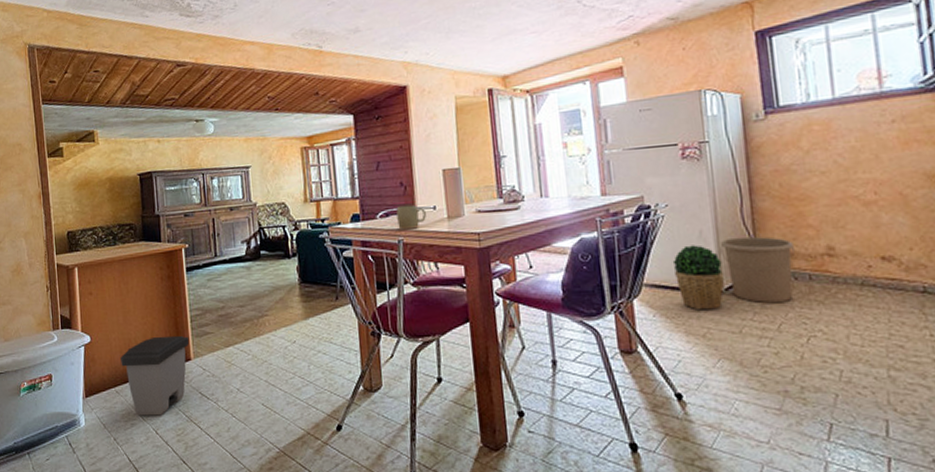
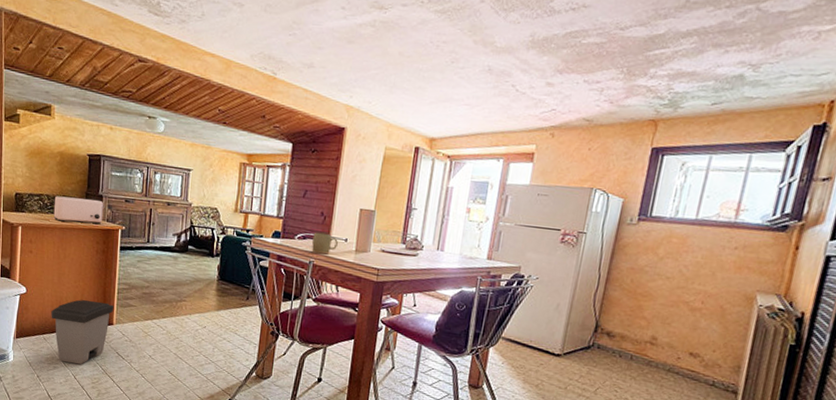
toaster: none [108,220,163,254] -> present [53,196,104,225]
potted plant: present [672,245,724,311] -> none [527,313,568,368]
bucket: present [720,236,794,304] -> none [568,314,627,373]

